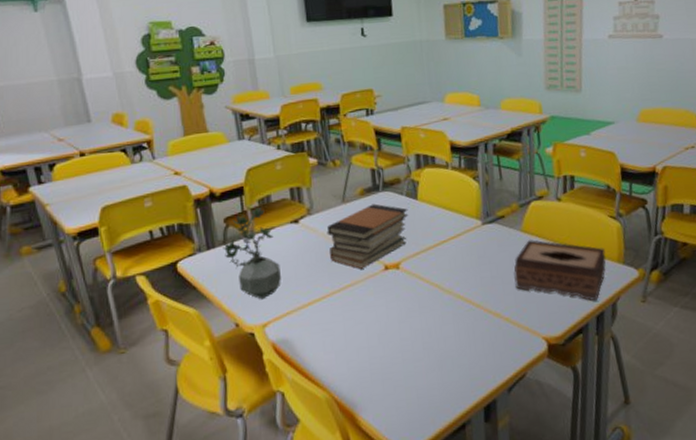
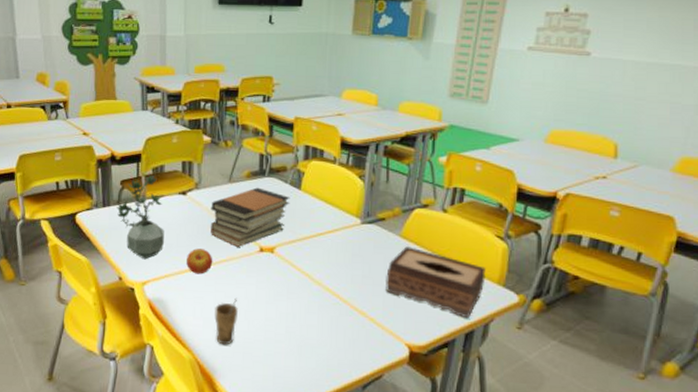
apple: none [308,277,337,306] -> present [186,248,213,275]
cup: none [346,322,372,376] -> present [214,297,238,345]

